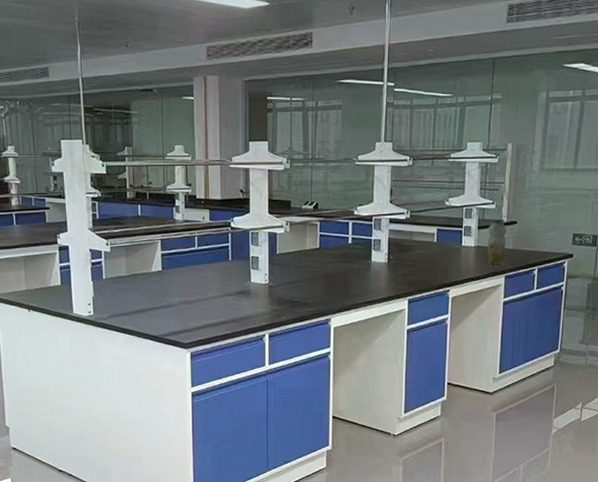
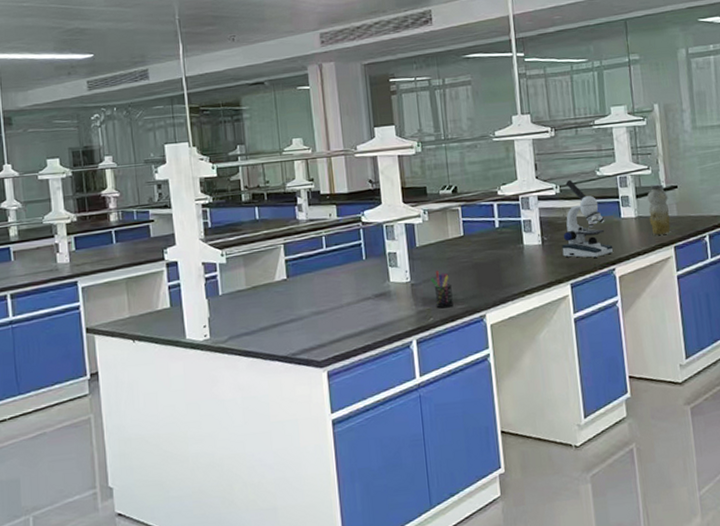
pen holder: none [286,277,304,309] -> present [431,271,453,309]
microscope: none [405,206,451,280] -> present [562,179,613,259]

